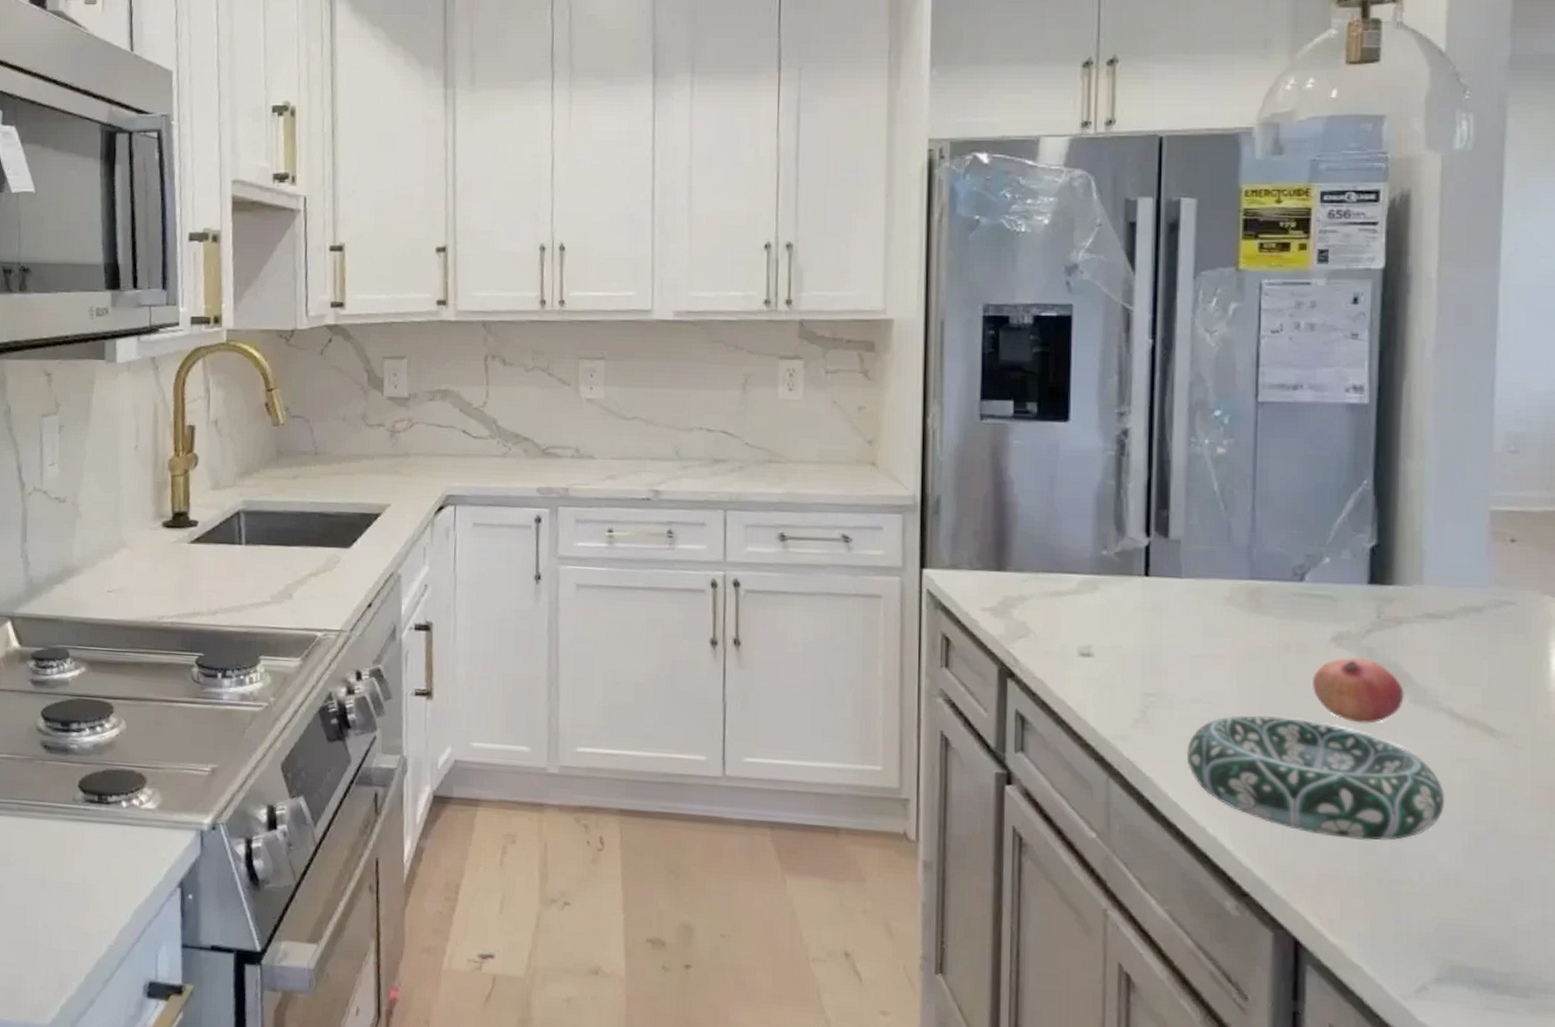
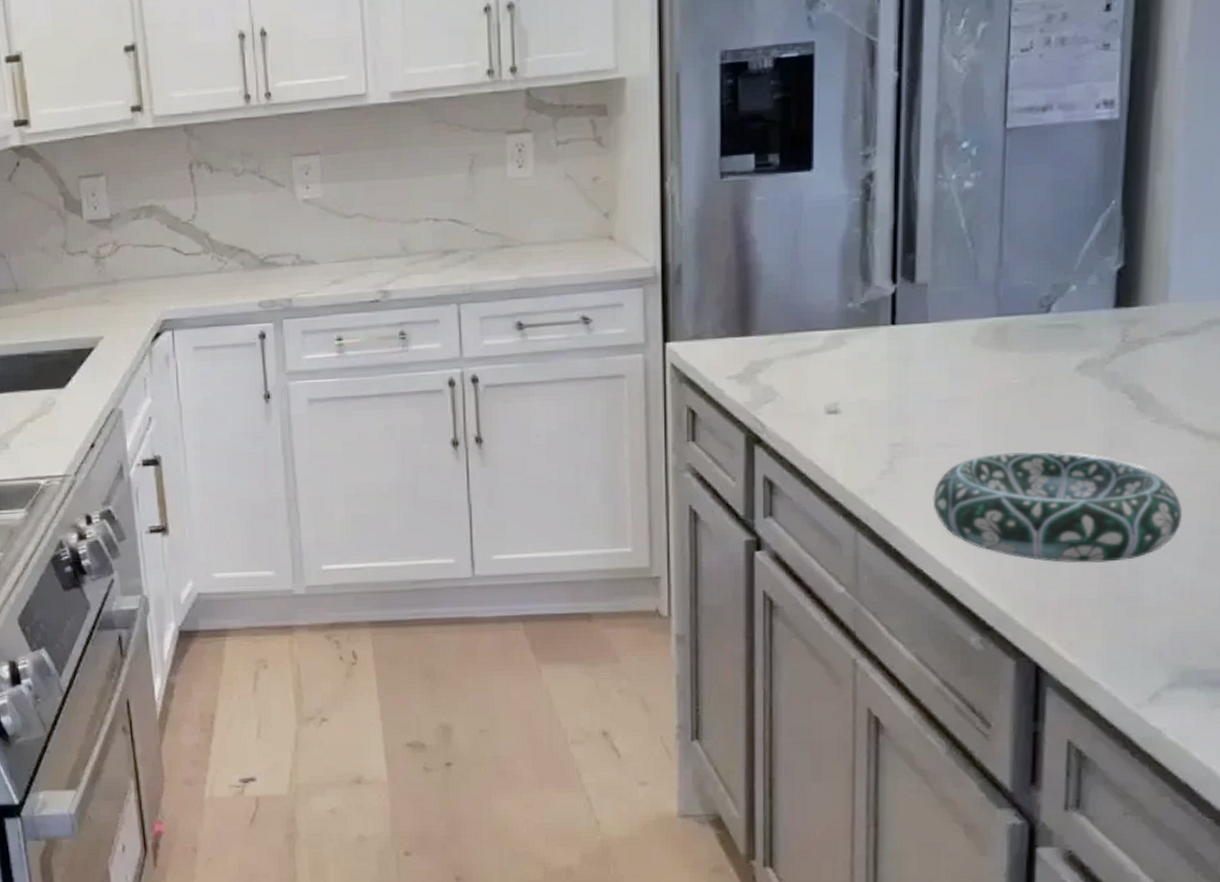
pomegranate: present [1313,658,1404,723] -> none [1057,384,1146,449]

